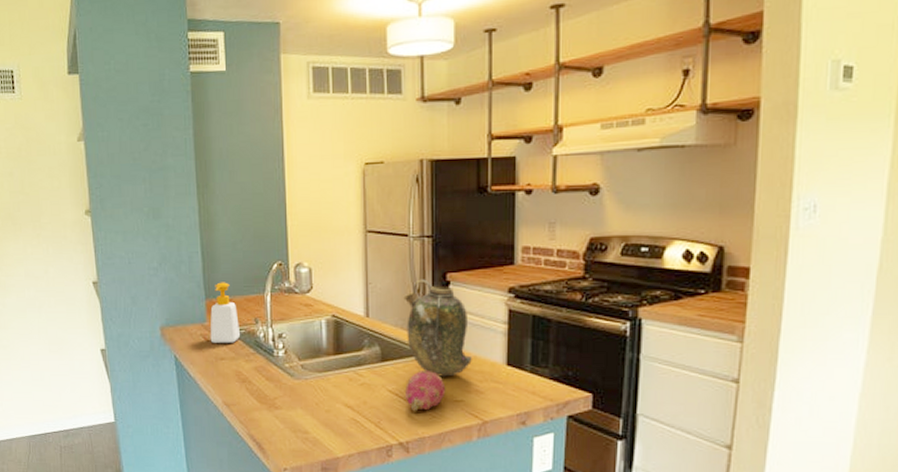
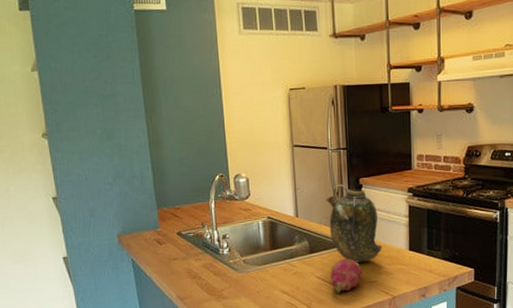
soap bottle: present [210,282,241,343] -> none [162,193,190,246]

